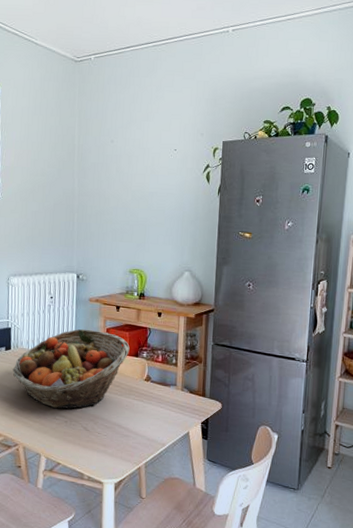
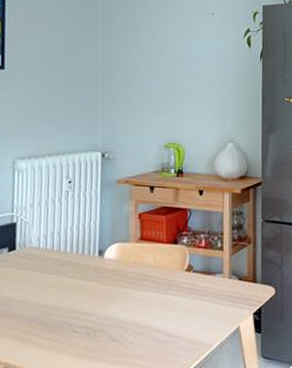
fruit basket: present [12,329,130,409] -> none [17,216,167,319]

